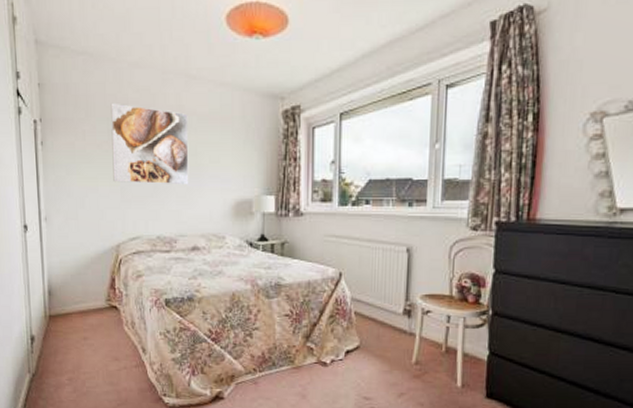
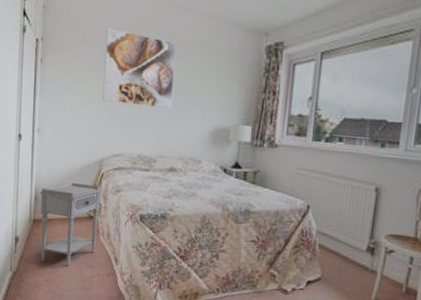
nightstand: none [53,272,122,362] -> present [39,183,102,267]

